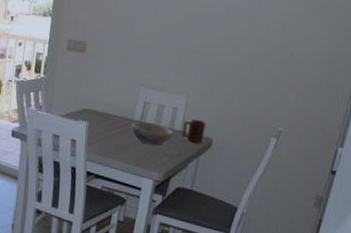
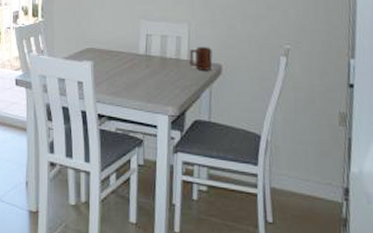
bowl: present [131,121,174,145] -> none [137,56,182,78]

